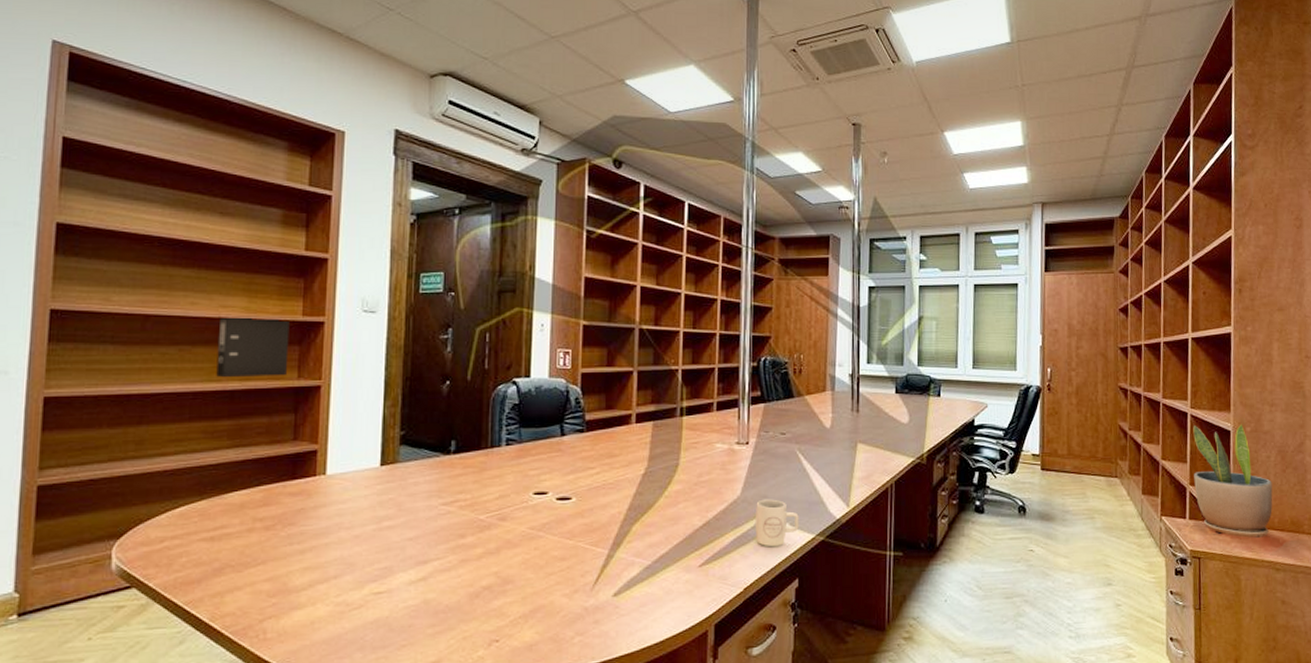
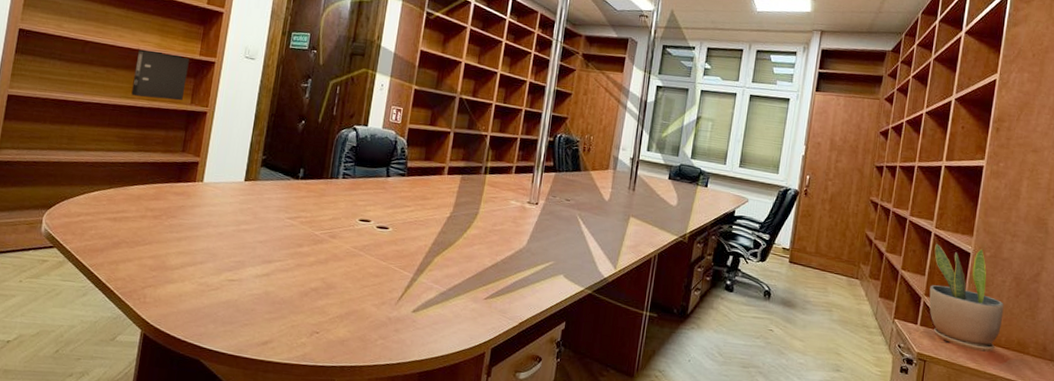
mug: present [755,499,799,547] -> none [534,252,573,293]

